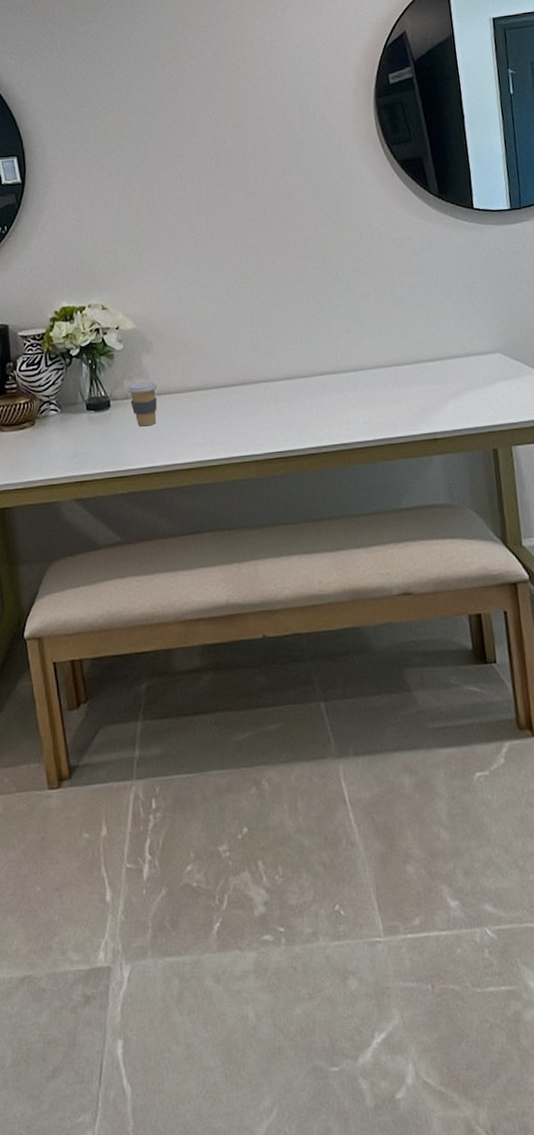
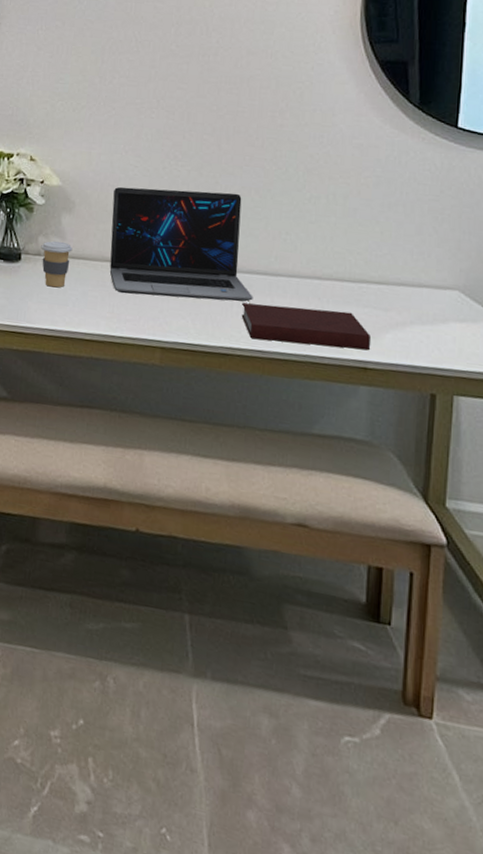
laptop: none [186,304,329,419] -> present [109,187,253,302]
notebook: none [320,392,437,435] -> present [241,303,372,351]

